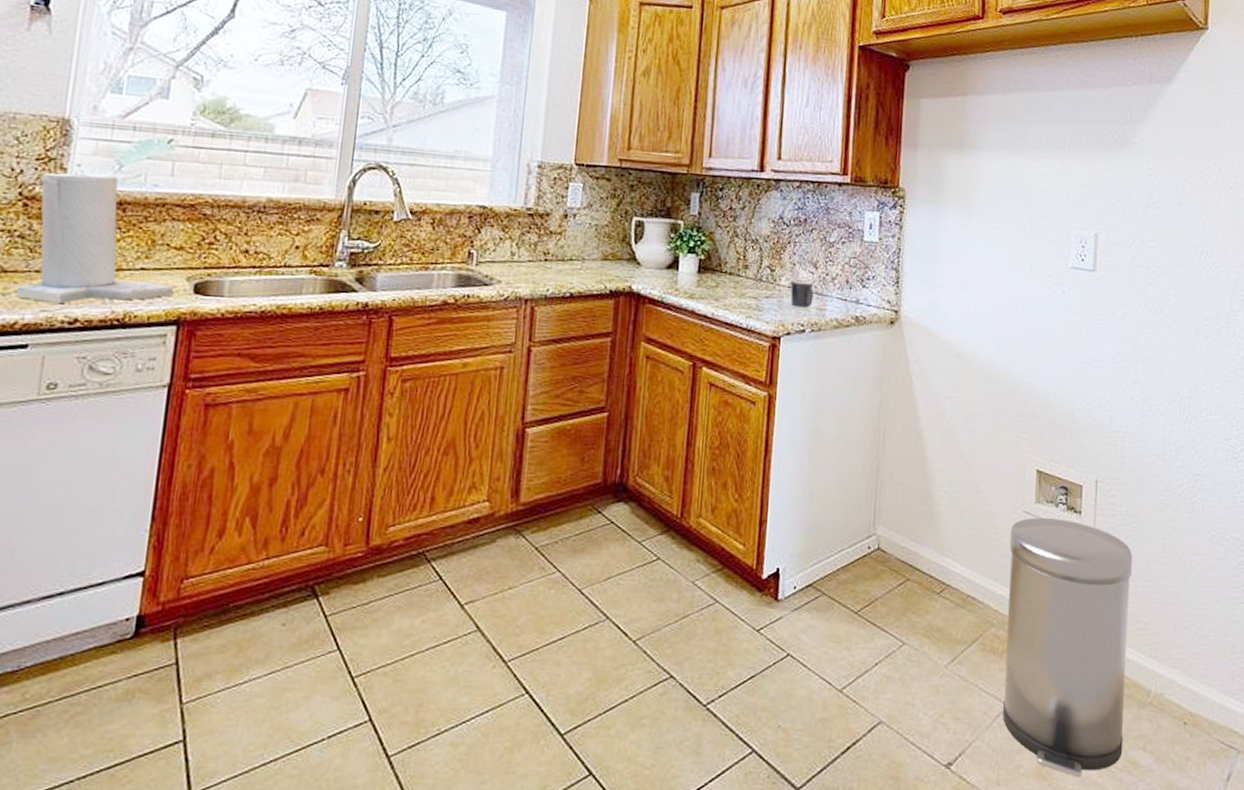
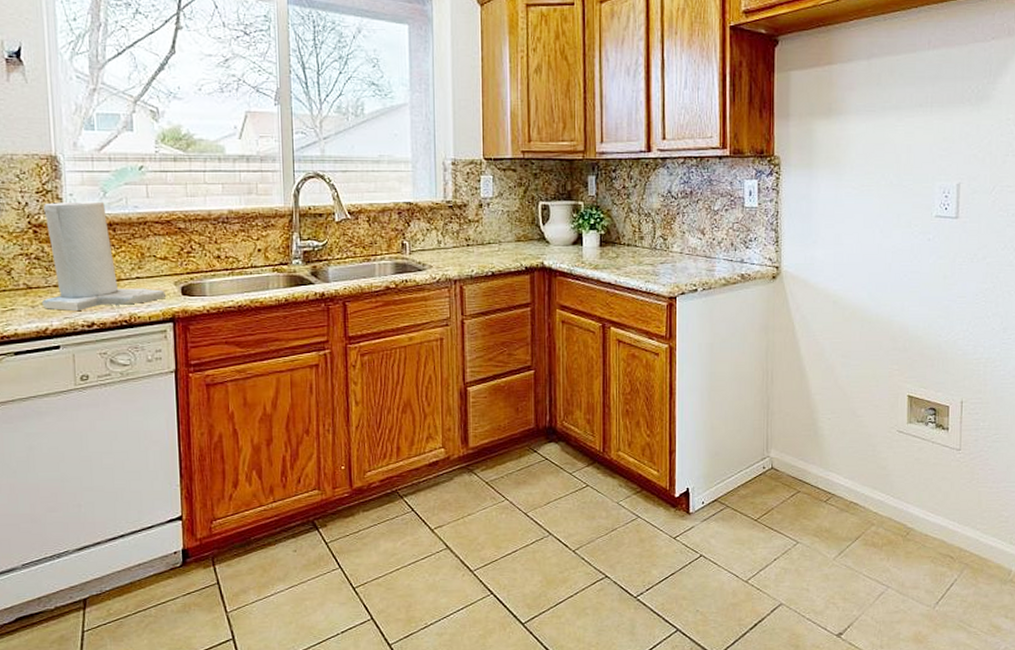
mug: present [790,280,814,310] -> none [682,246,703,272]
pedal bin: present [1003,517,1132,778] -> none [884,434,994,641]

